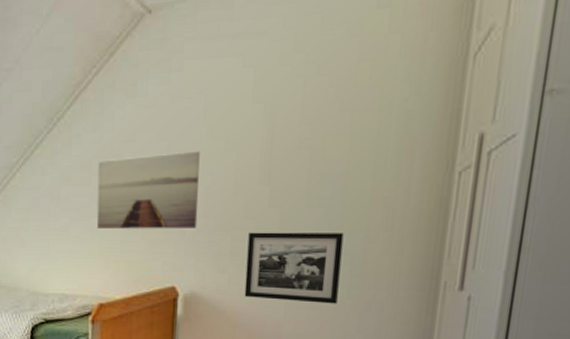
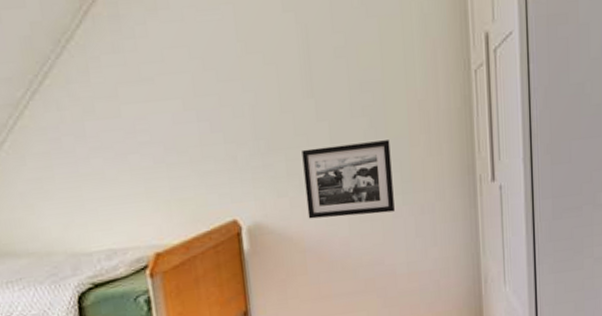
wall art: present [96,151,200,229] -> none [125,67,249,166]

